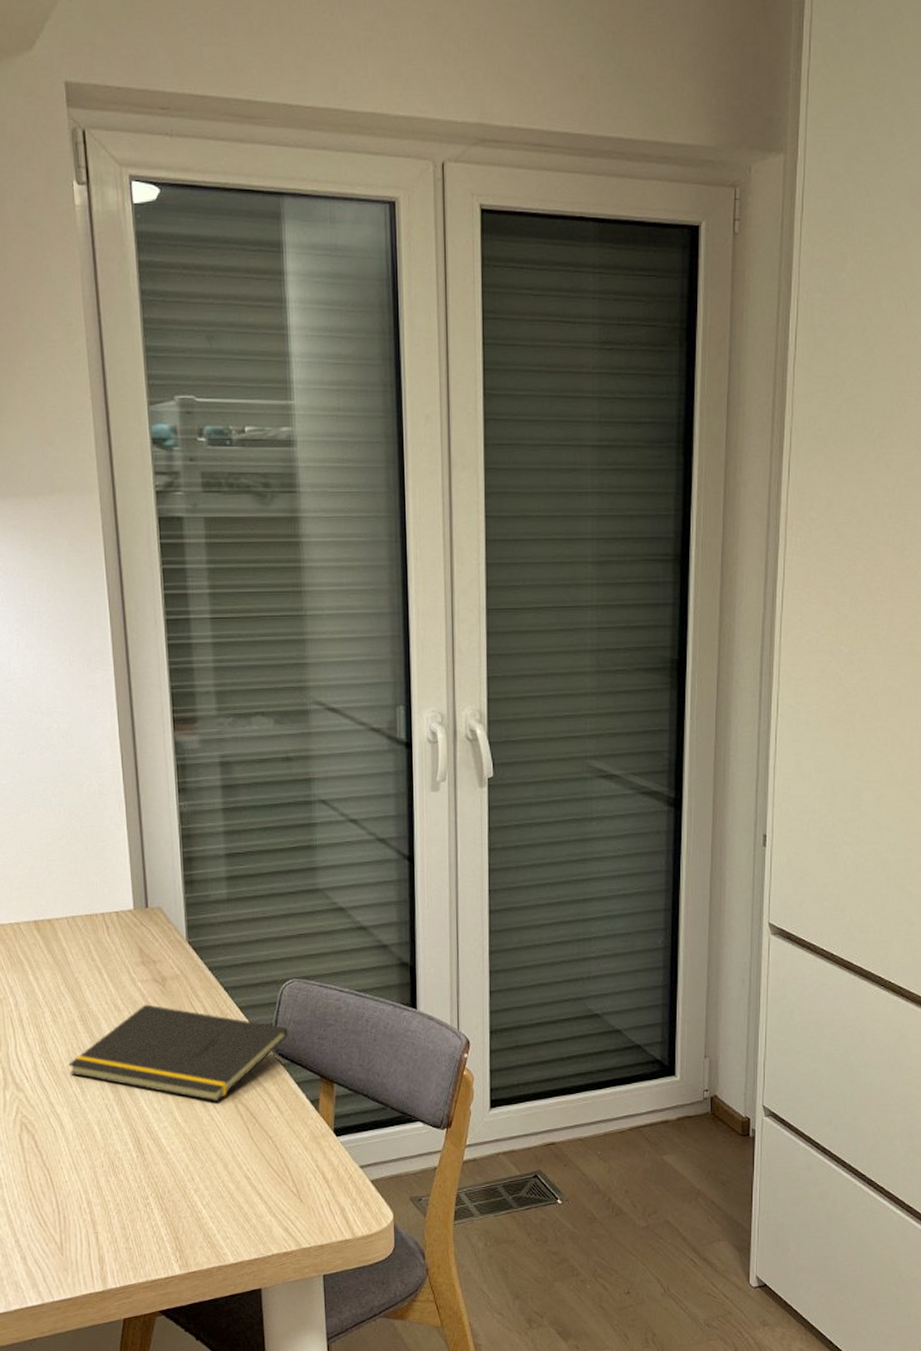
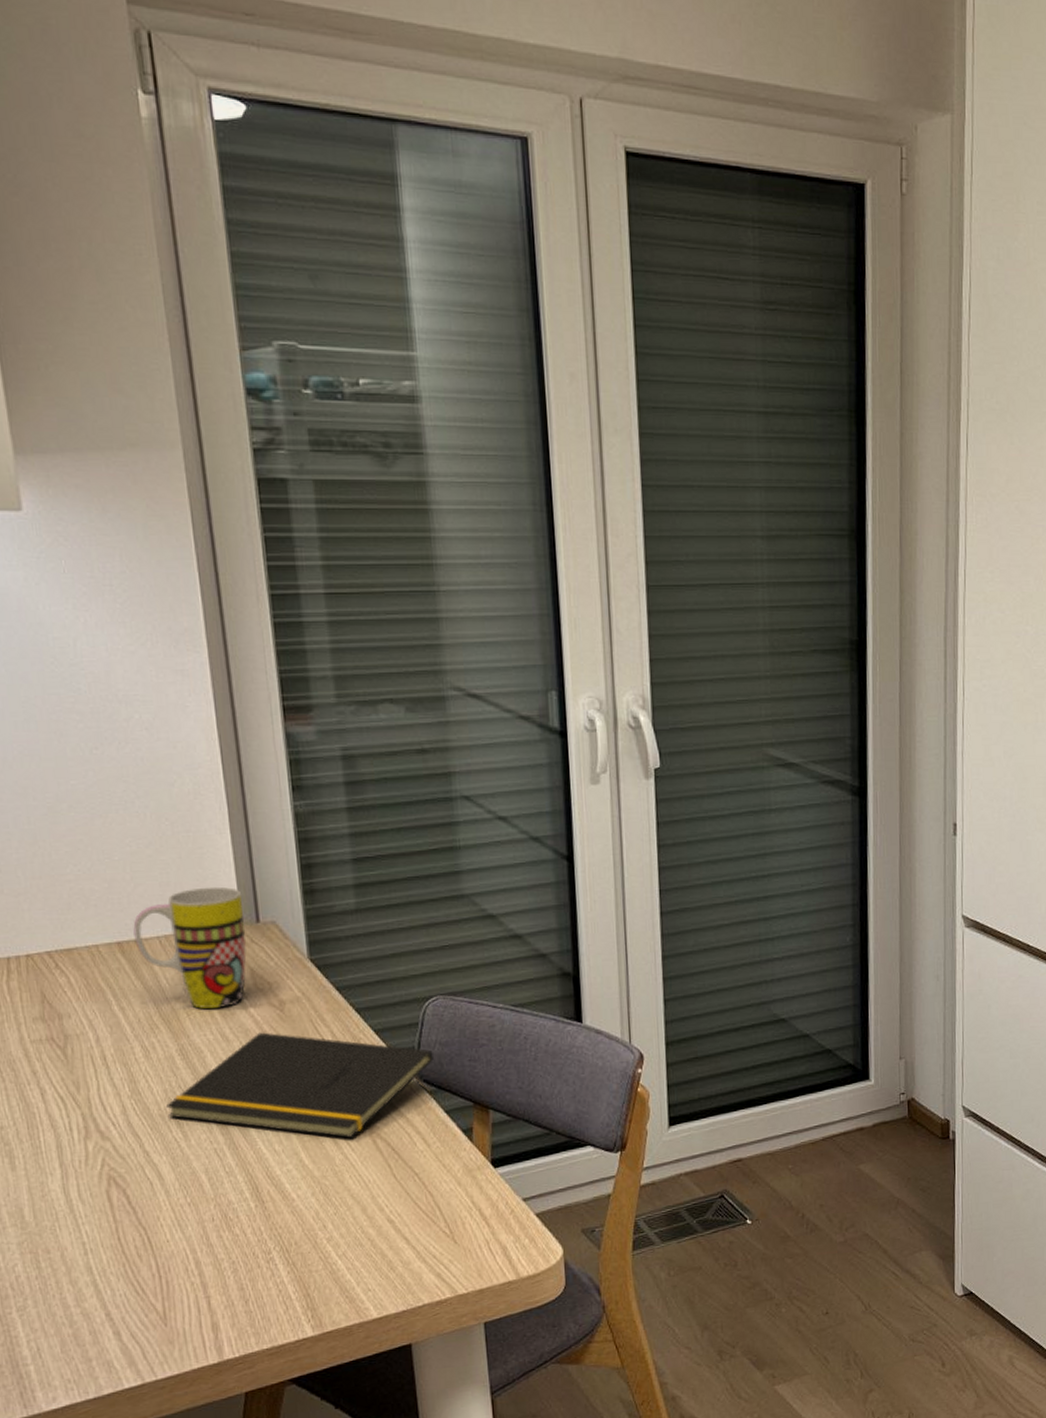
mug: none [47,875,137,981] -> present [133,886,247,1009]

